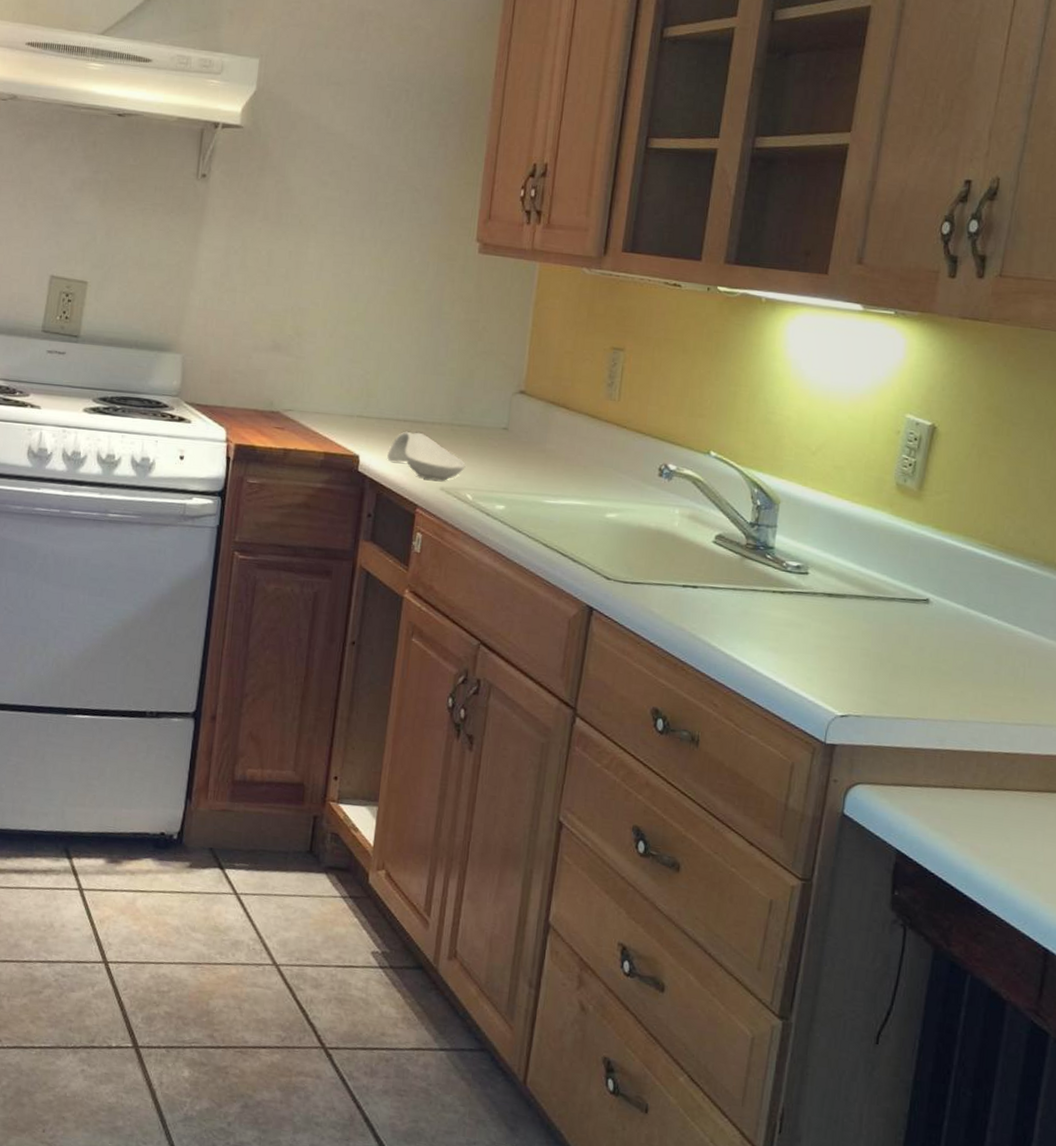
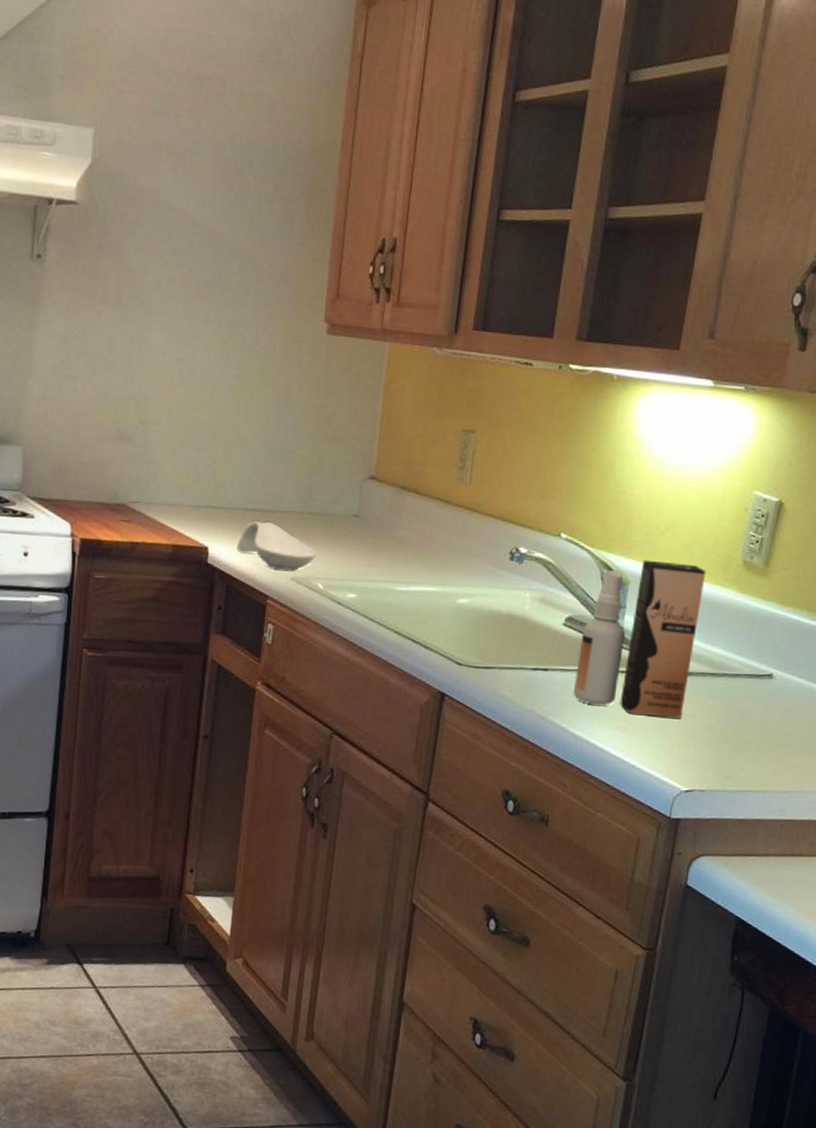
spray bottle: none [723,479,859,641] -> present [573,559,706,718]

